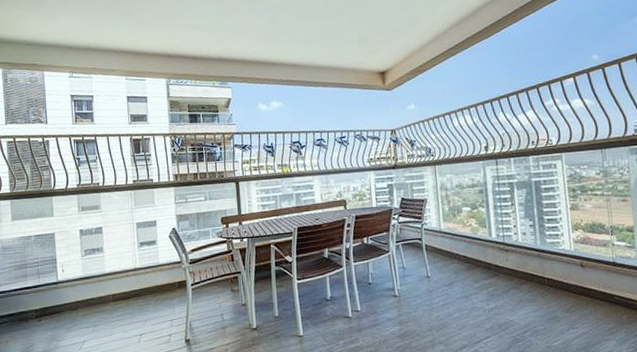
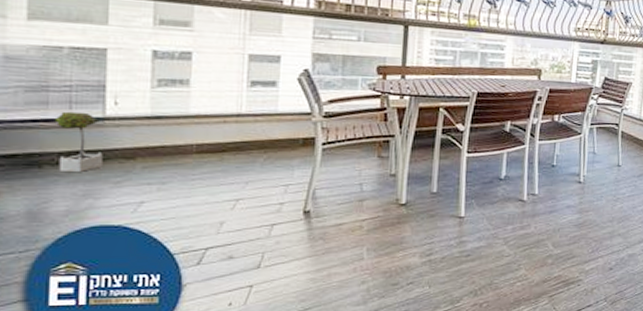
potted tree: none [31,279,60,324] -> present [54,111,103,173]

